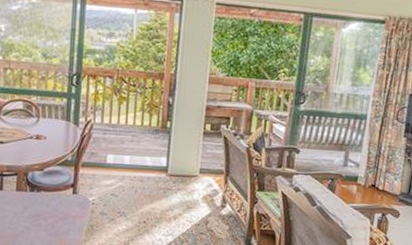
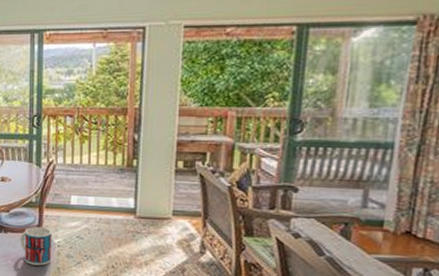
mug: none [54,185,87,224] -> present [21,226,52,266]

